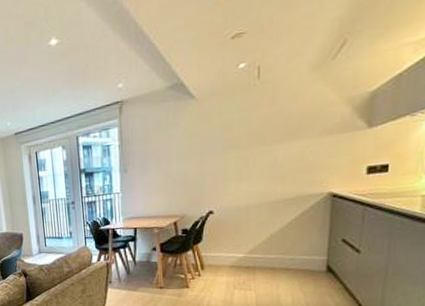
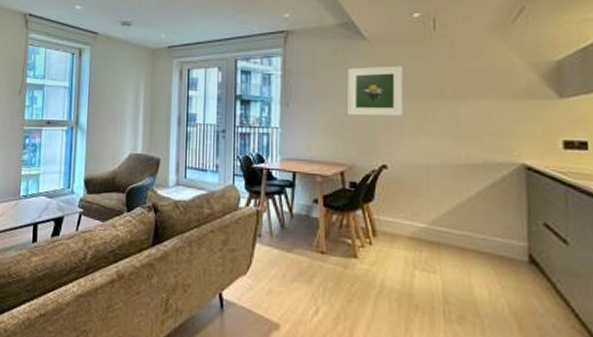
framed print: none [178,119,229,173] -> present [347,65,404,117]

